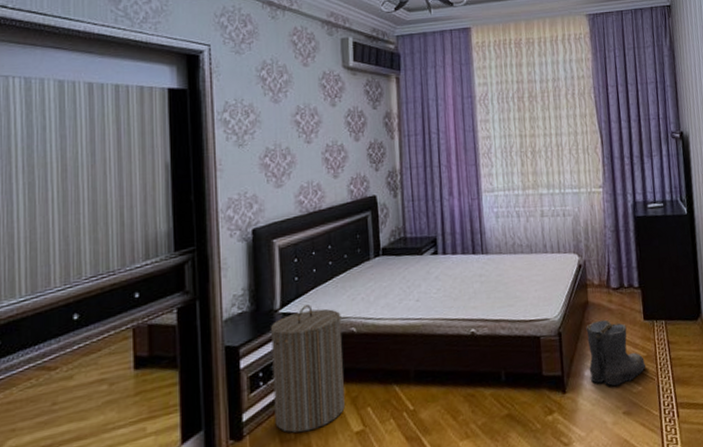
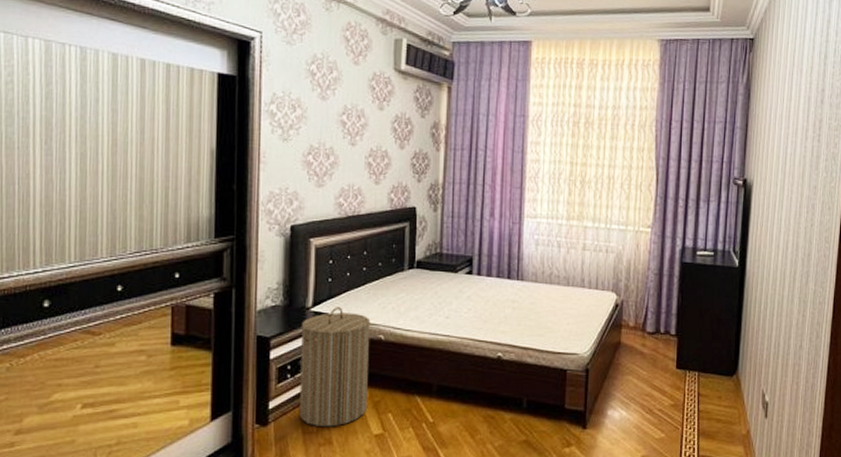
boots: present [586,319,646,387] -> none [612,362,672,430]

